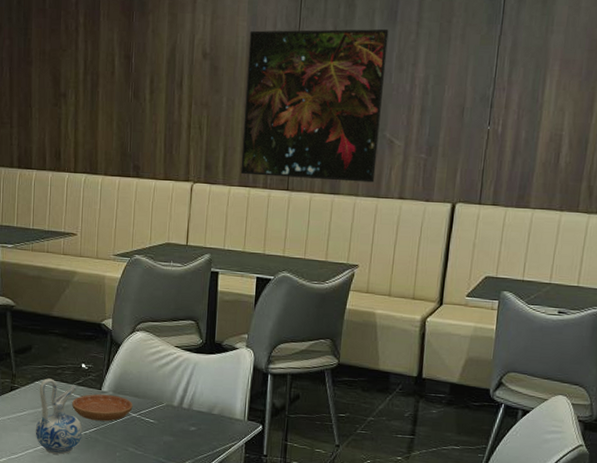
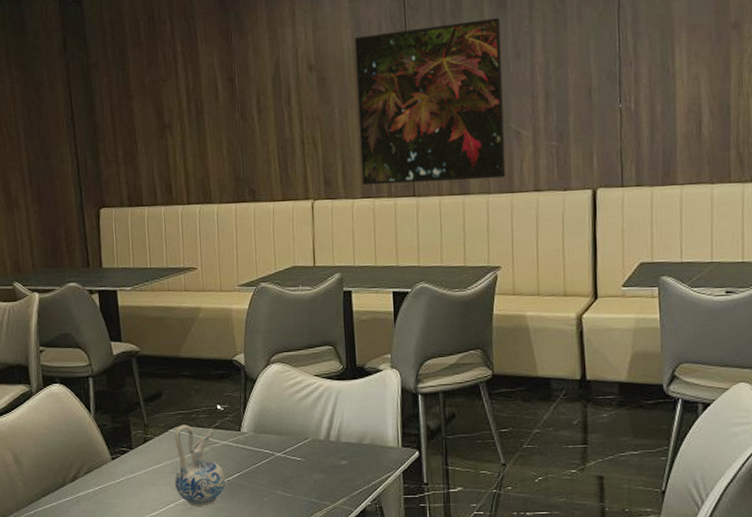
saucer: present [72,394,133,422] -> none [211,435,277,465]

